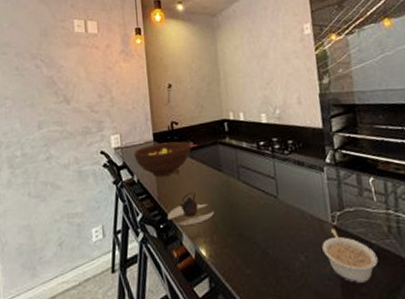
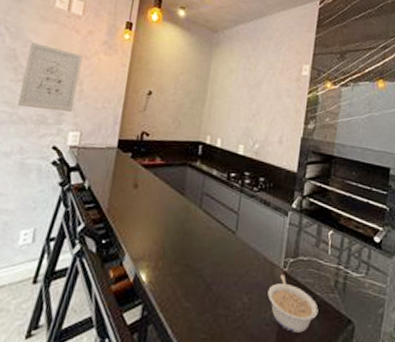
wall art: none [63,66,109,123] -> present [18,42,83,112]
fruit bowl: present [134,141,191,177] -> none [90,151,158,189]
teapot: present [168,191,214,226] -> none [113,210,165,246]

